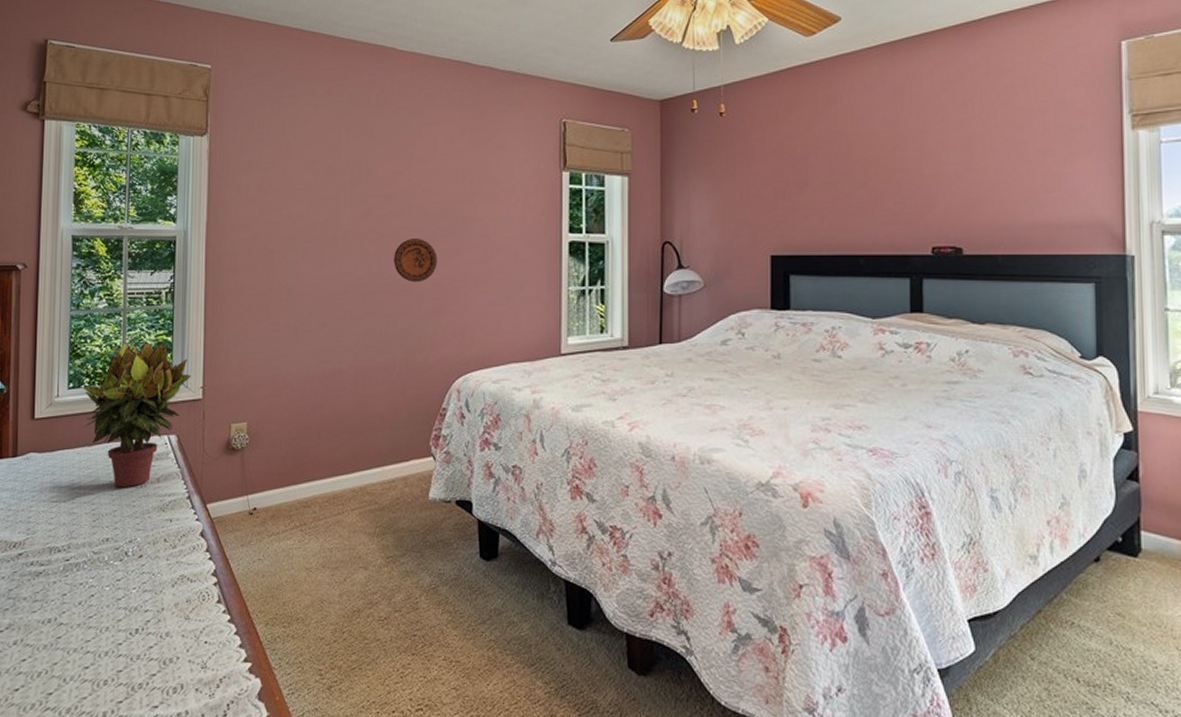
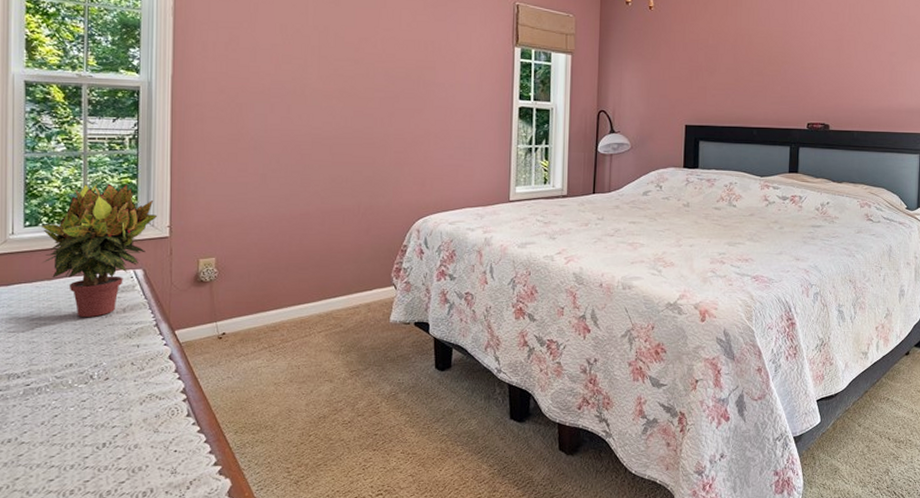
decorative plate: present [394,239,437,282] -> none [360,99,401,137]

